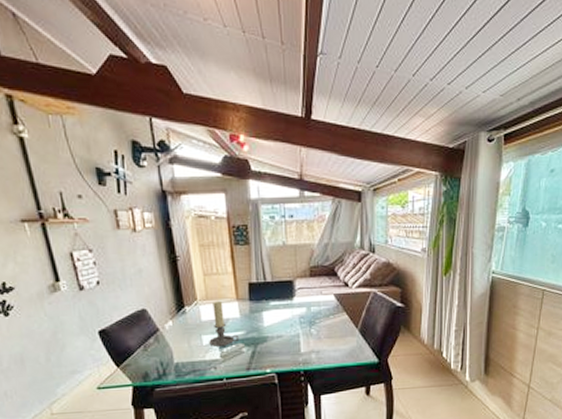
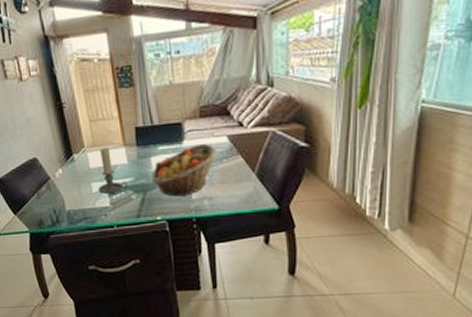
fruit basket: none [262,301,325,350] -> present [151,144,218,197]

